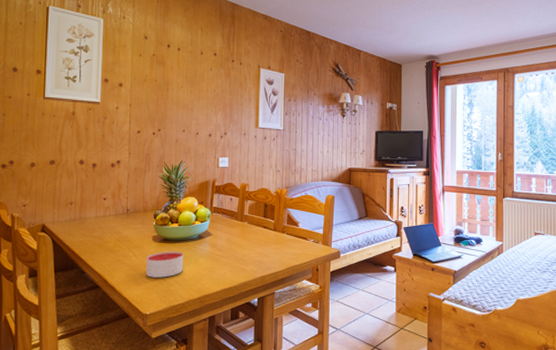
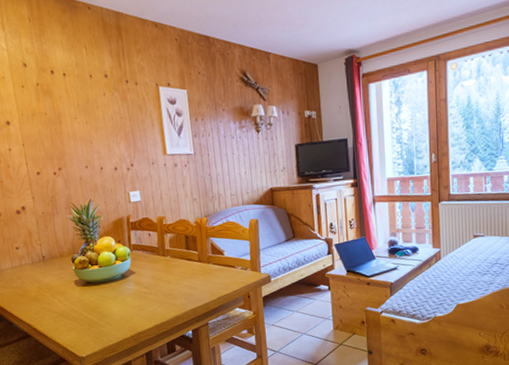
candle: present [145,251,183,278] -> none [72,293,112,322]

